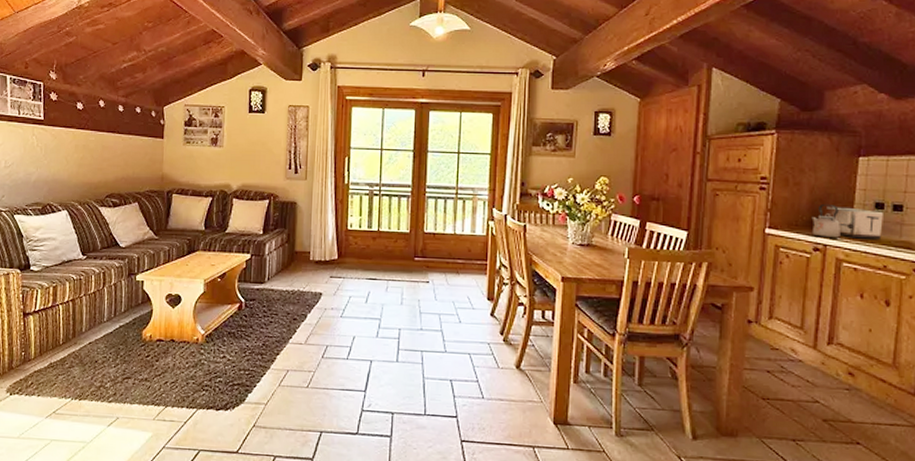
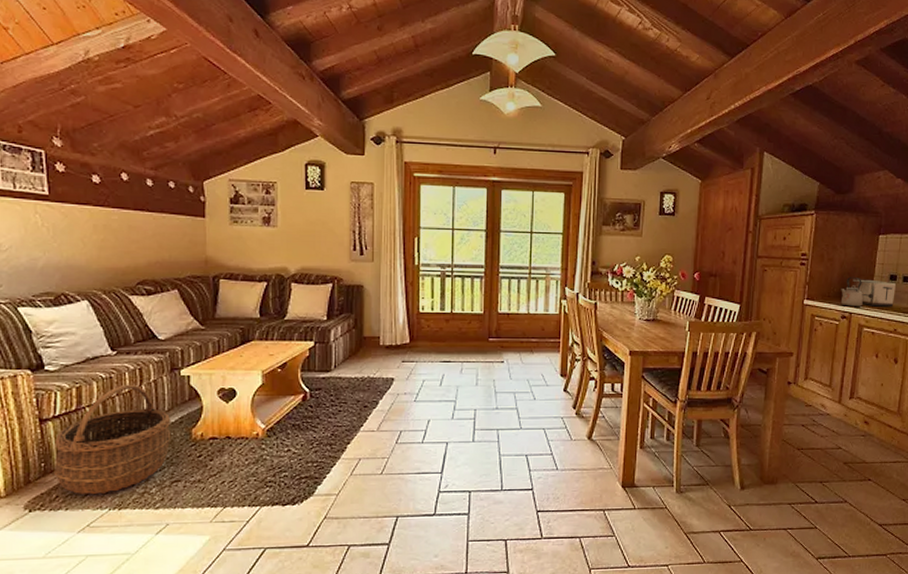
wicker basket: none [31,286,126,384] -> present [55,384,171,494]

